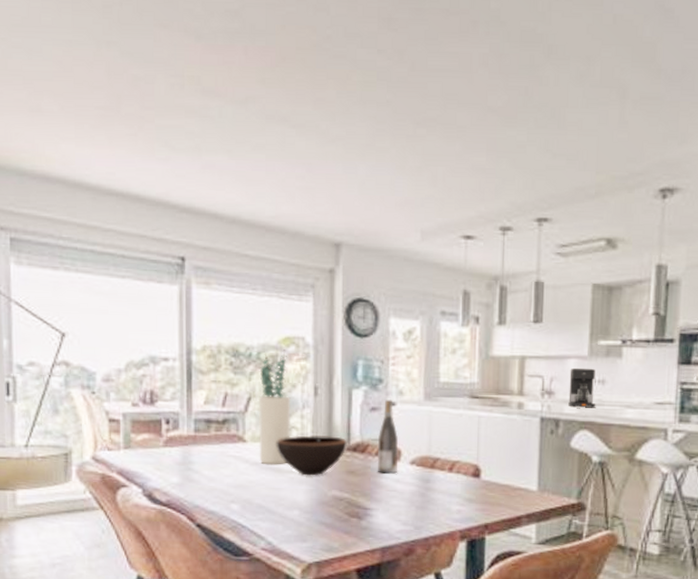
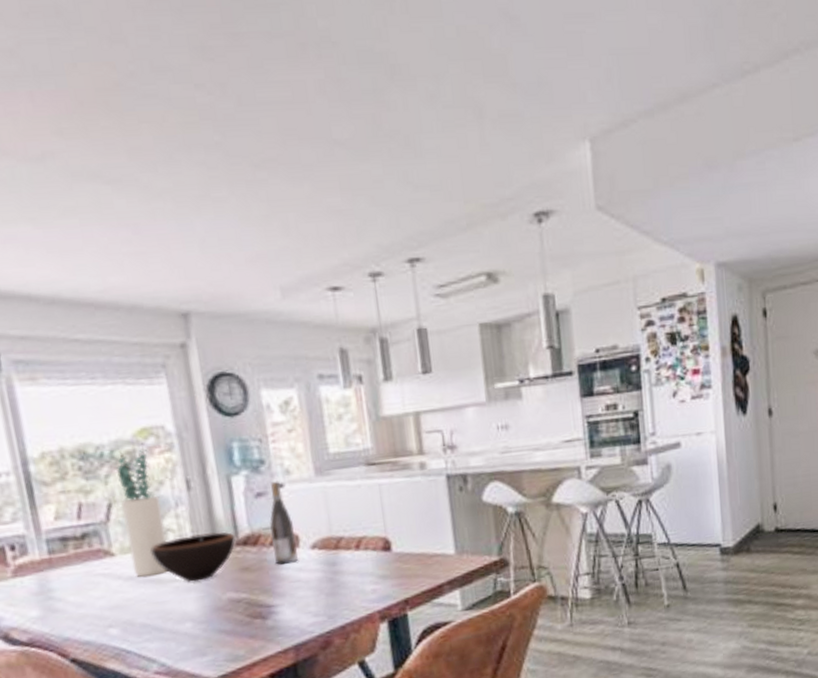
coffee maker: present [568,367,596,408] -> none [469,414,503,460]

